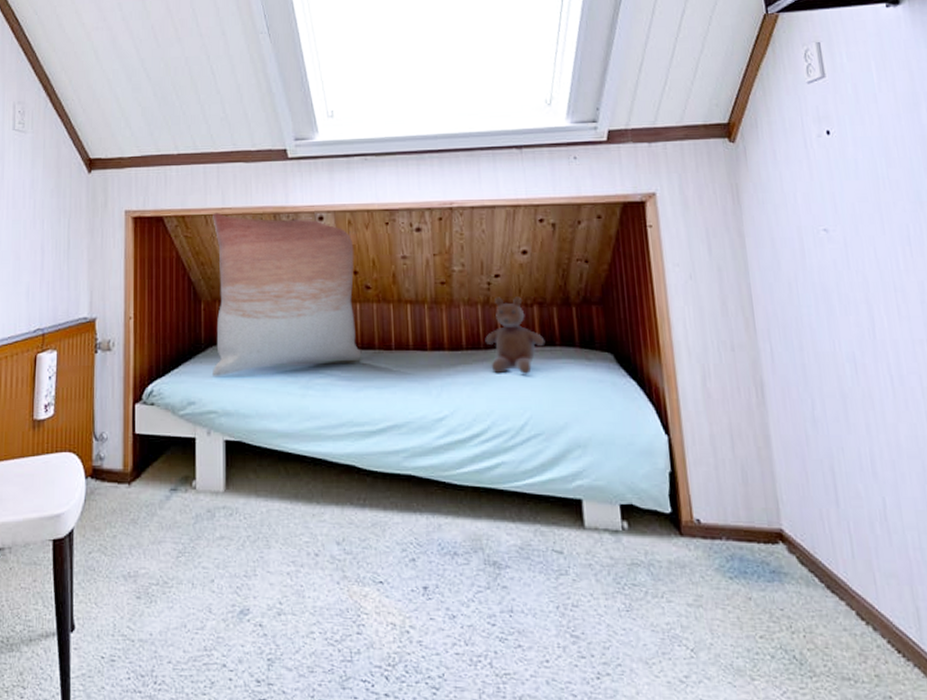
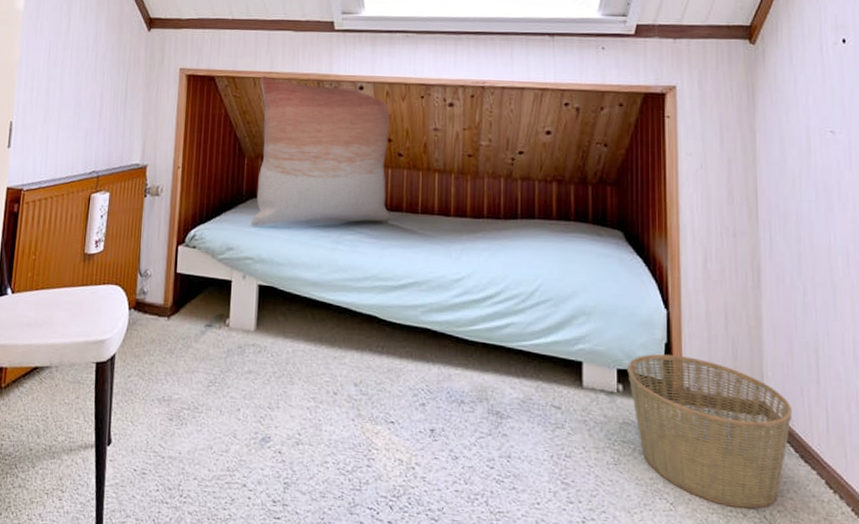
teddy bear: present [485,297,545,374] -> none [505,172,561,245]
basket: none [631,484,814,649] -> present [627,354,793,509]

